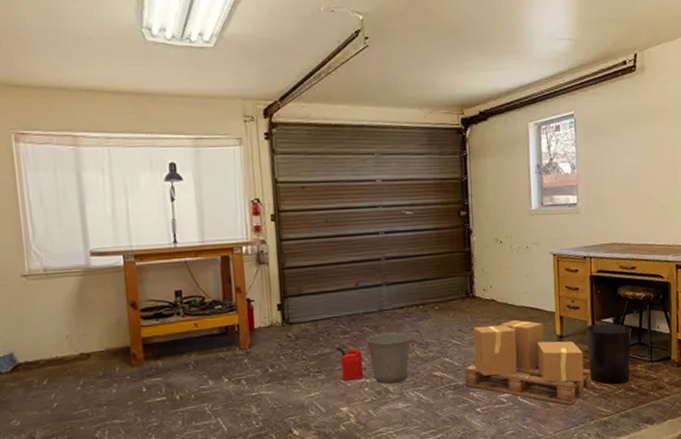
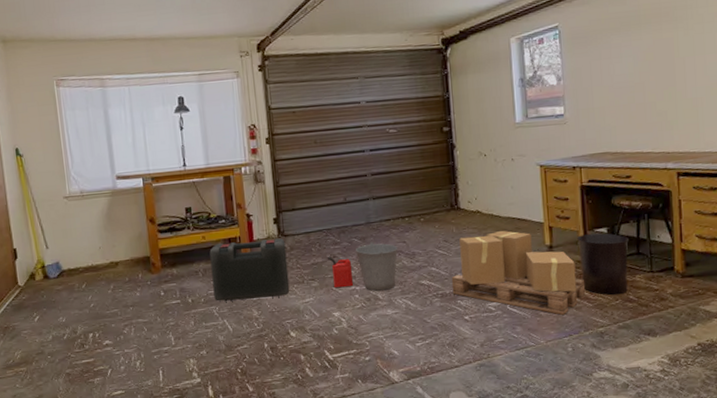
tool box: none [202,326,294,398] -> present [209,238,290,302]

